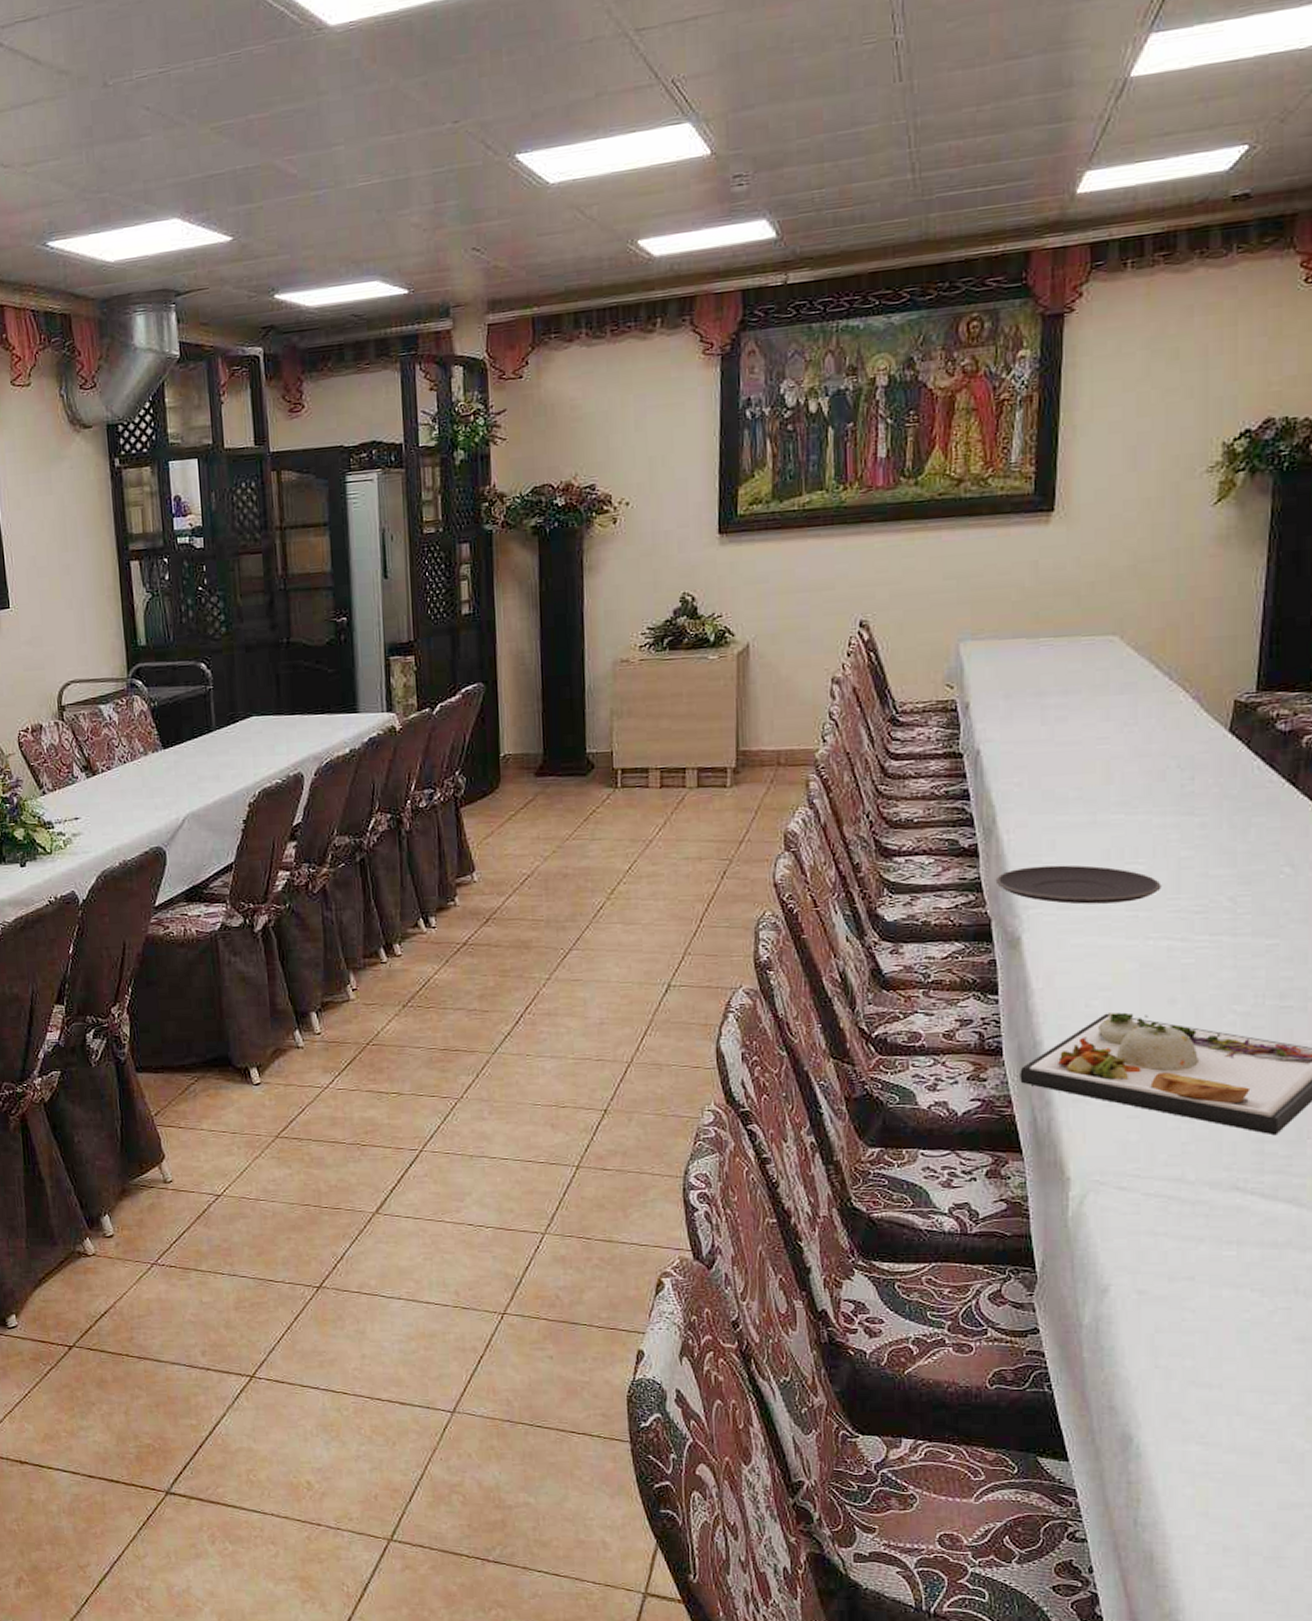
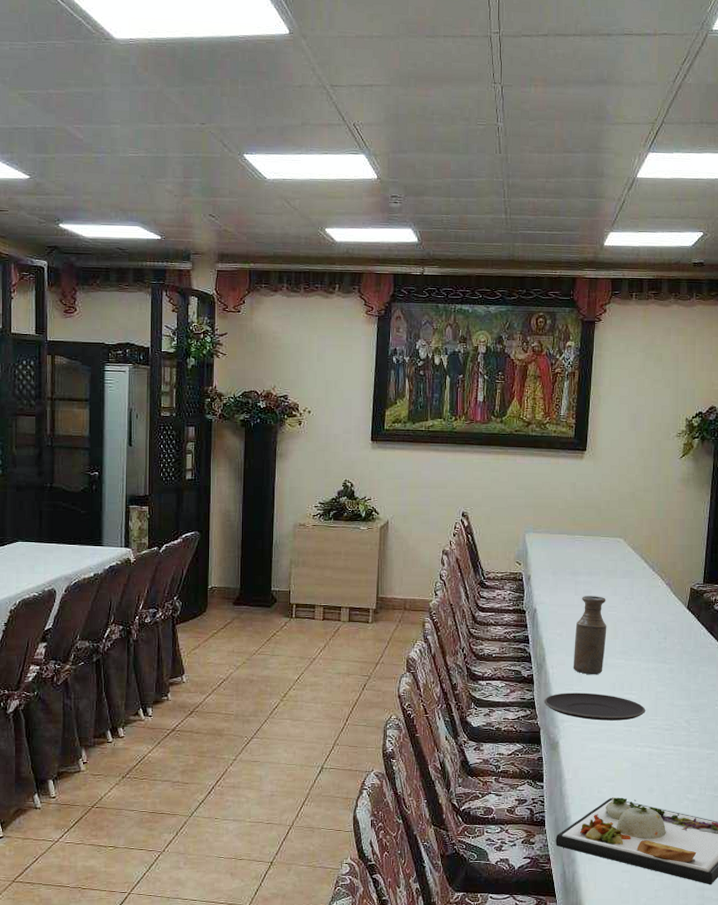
bottle: none [1040,724,1095,839] -> present [573,596,607,675]

